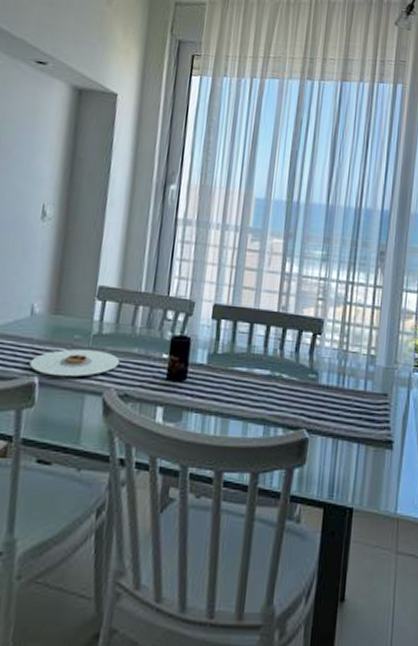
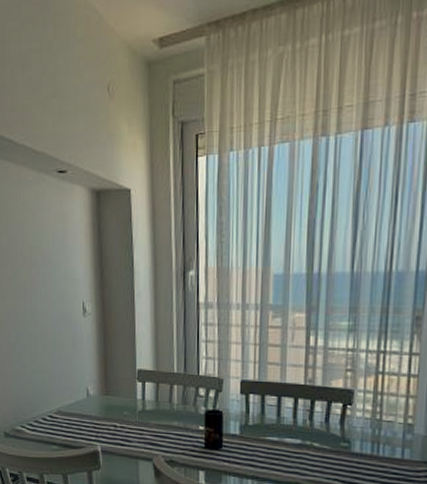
plate: present [29,349,120,377] -> none [92,423,163,446]

